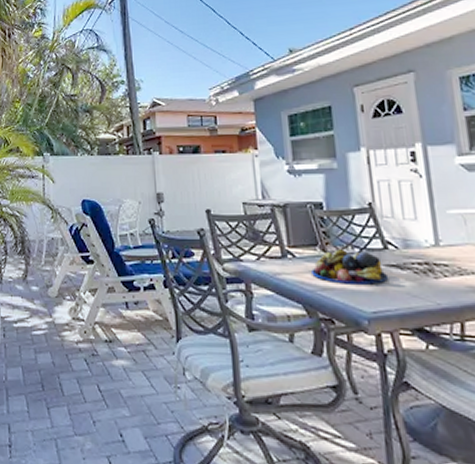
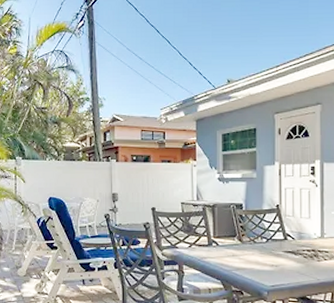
fruit bowl: present [312,249,389,285] -> none [230,240,286,266]

